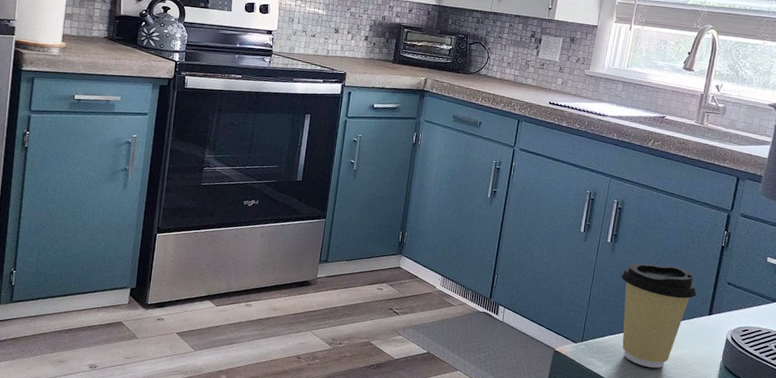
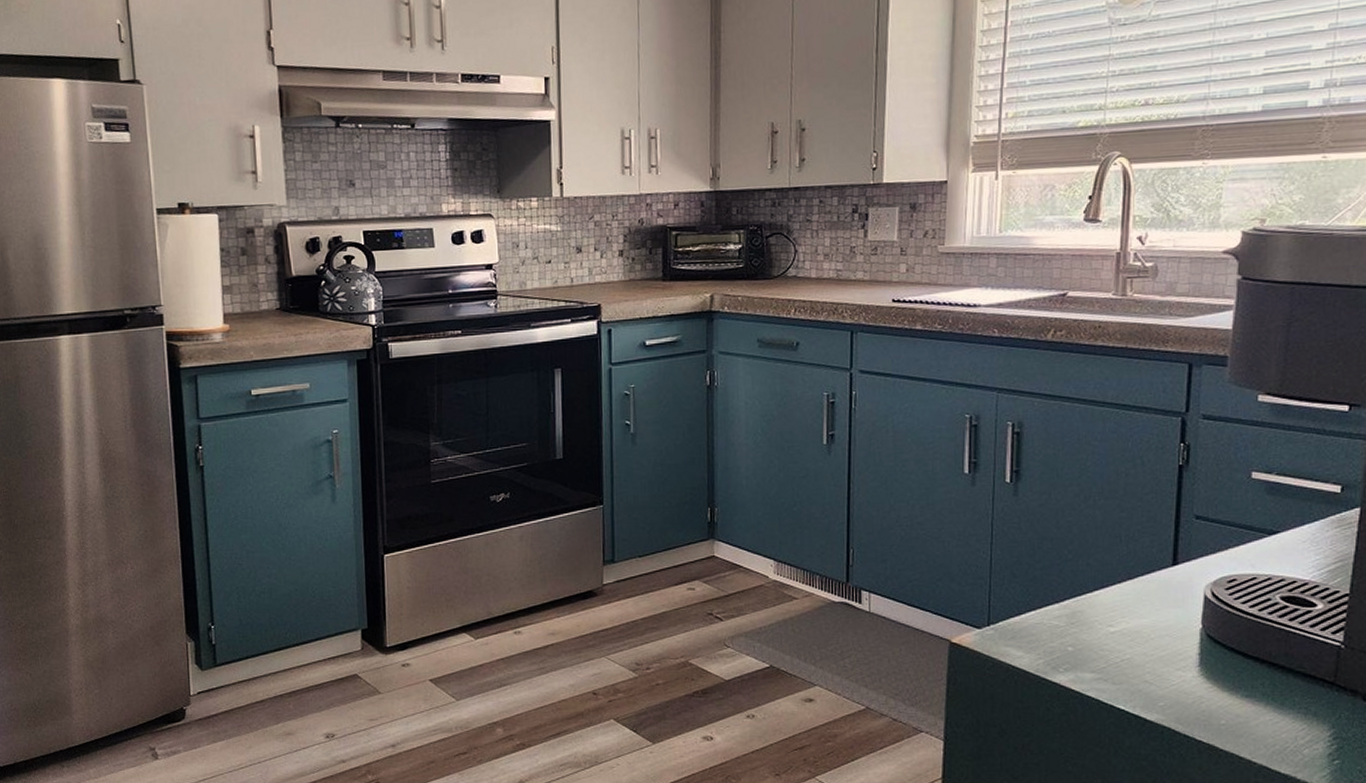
coffee cup: present [621,263,697,368] -> none [1032,503,1151,650]

